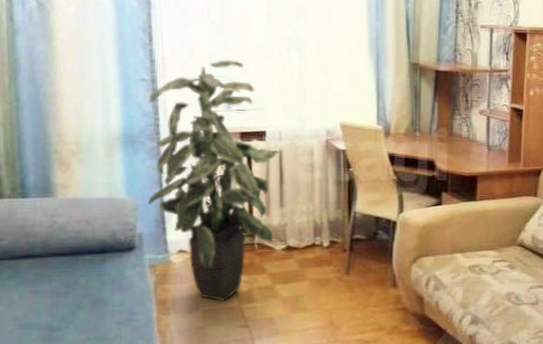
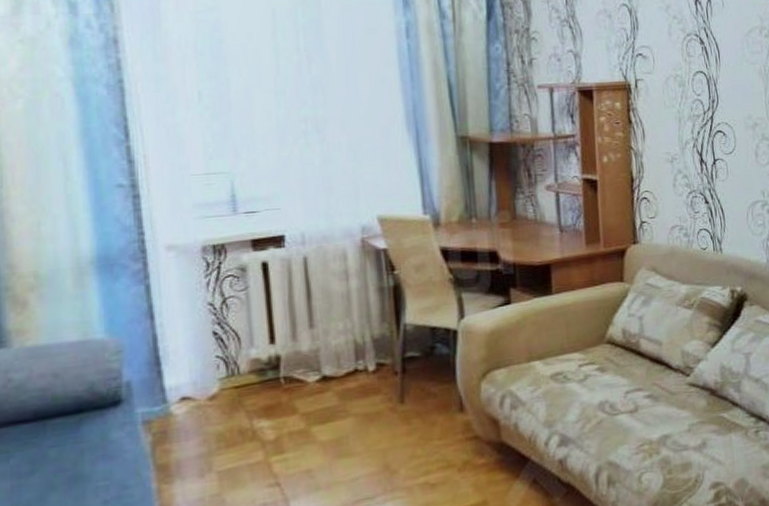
indoor plant: present [147,60,280,301] -> none [128,151,304,457]

